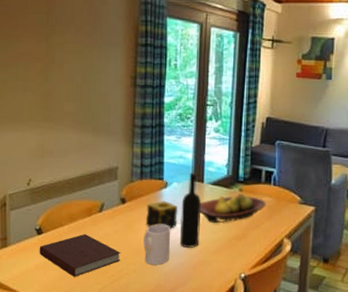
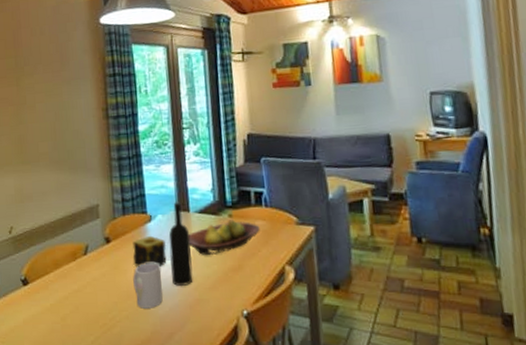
notebook: present [39,233,121,277] -> none [26,279,112,329]

